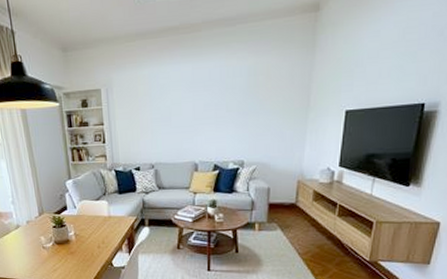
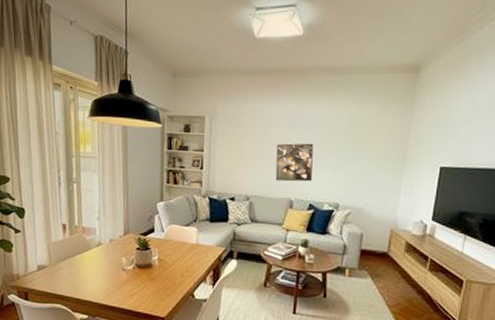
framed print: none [175,102,215,146] -> present [275,143,314,182]

